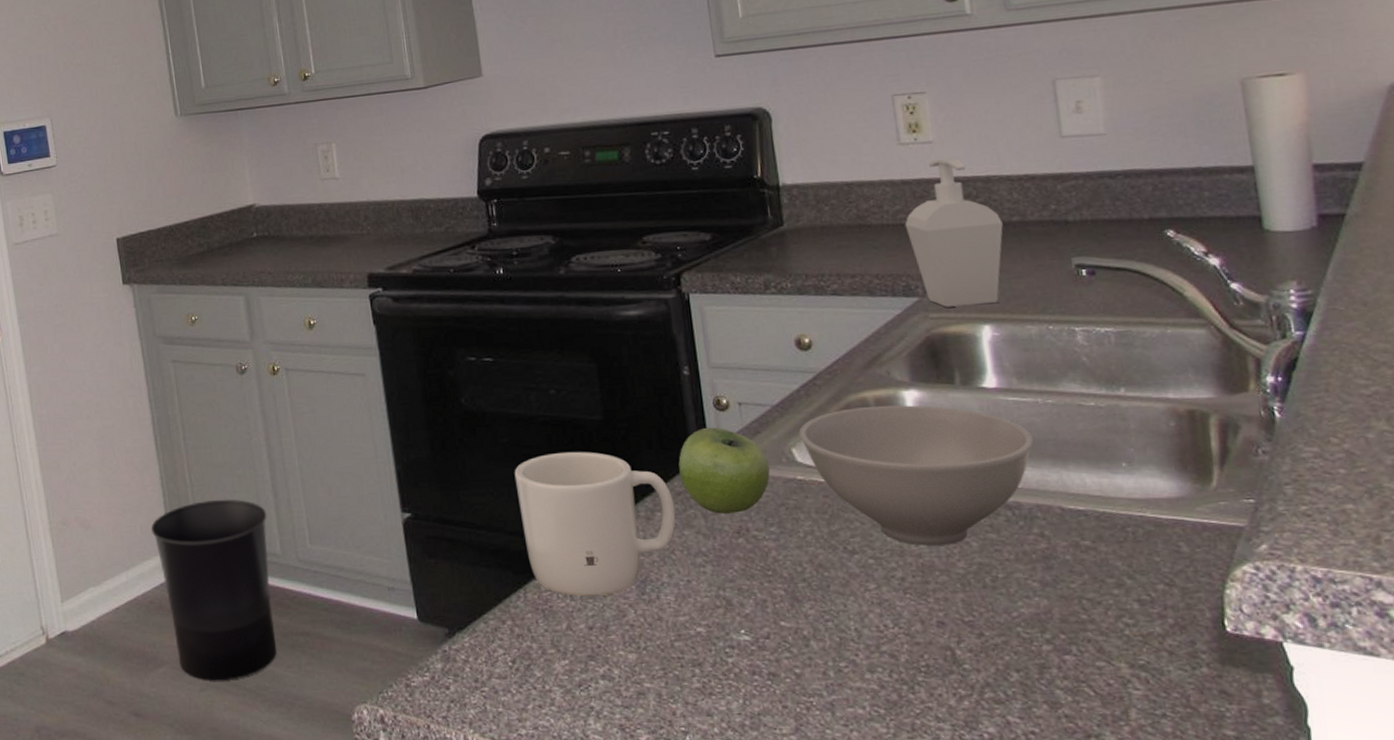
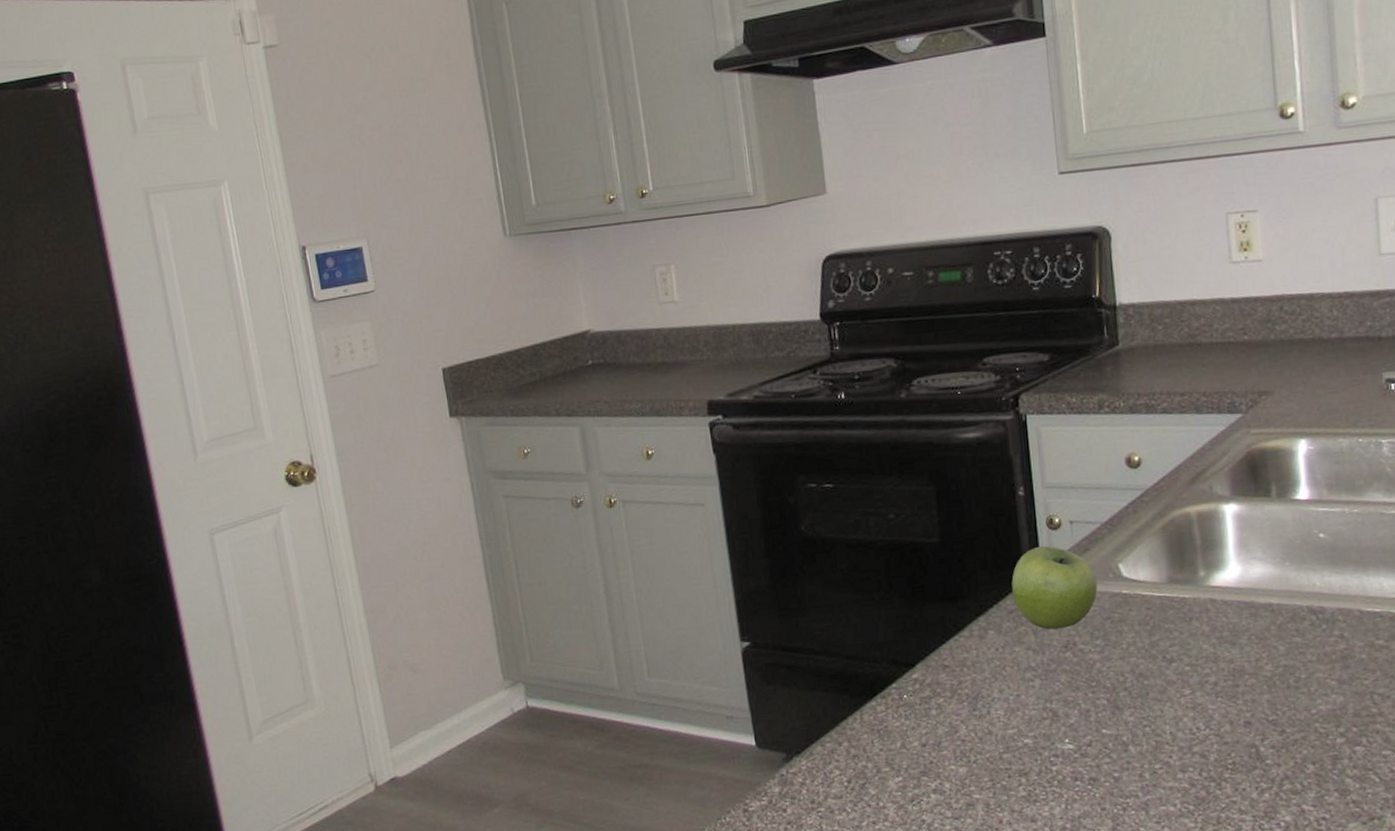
waste bin: present [150,499,277,680] -> none [483,635,615,817]
mug: present [514,451,676,597] -> none [852,574,1008,716]
bowl: present [798,405,1034,546] -> none [1125,518,1340,652]
soap bottle: present [905,158,1003,307] -> none [1232,276,1323,423]

